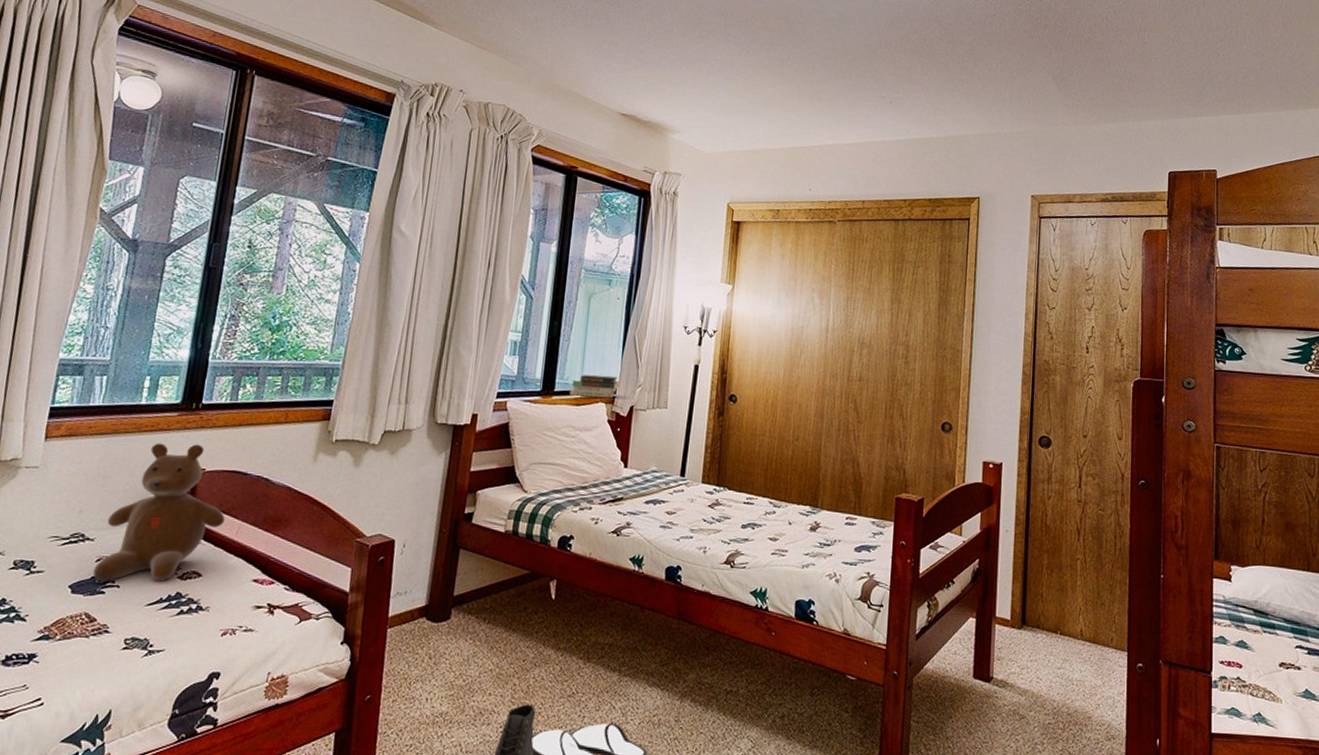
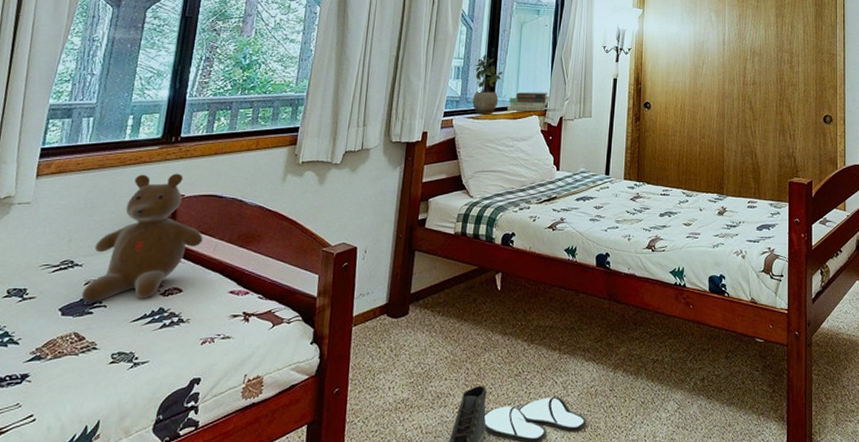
potted plant: none [529,329,567,398] -> present [472,55,503,115]

